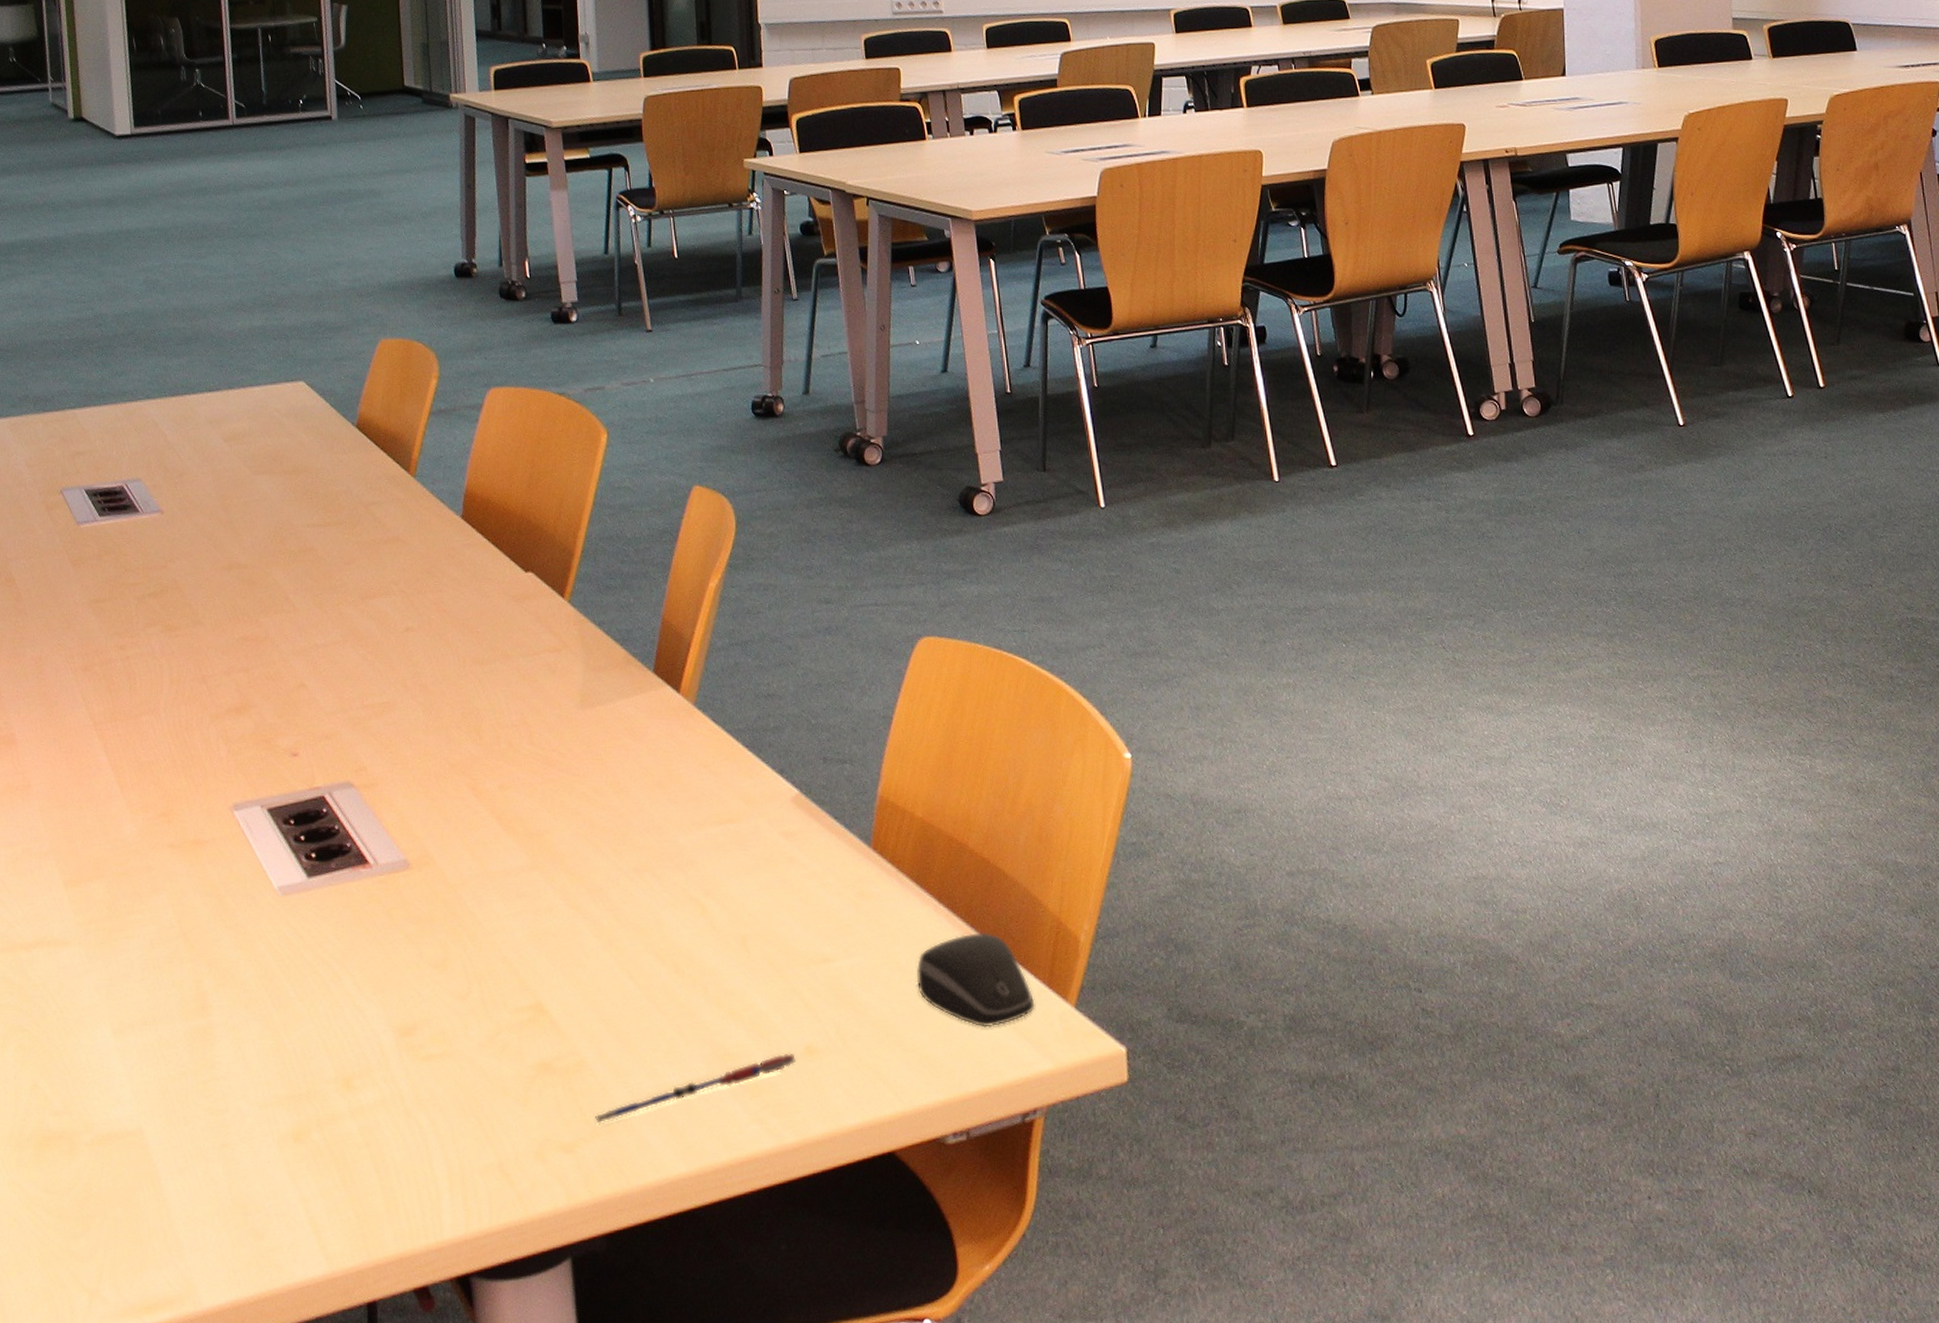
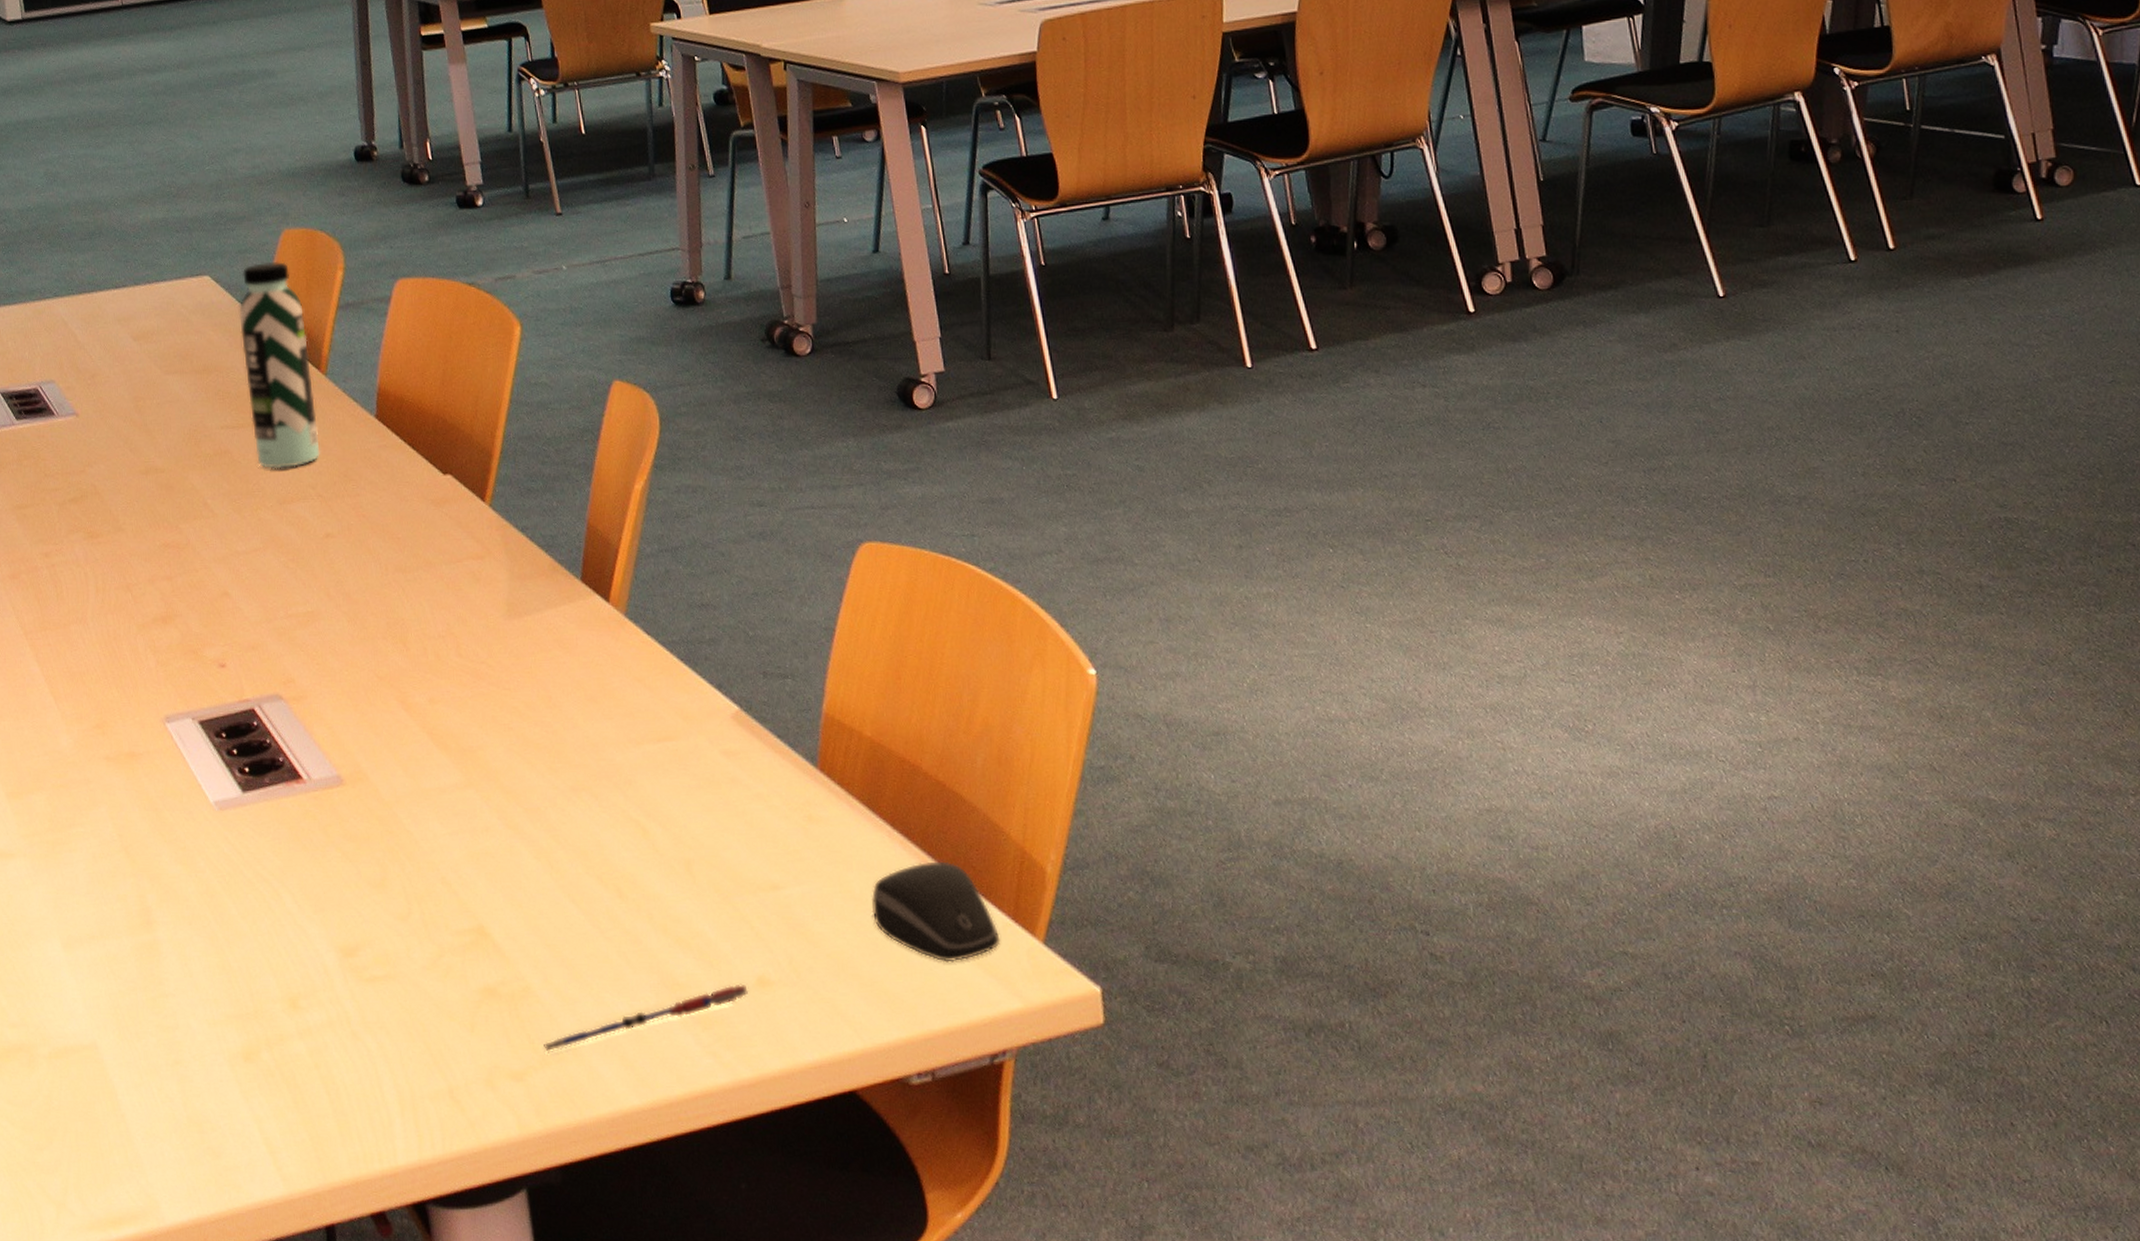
water bottle: none [332,370,405,566] -> present [239,262,320,469]

